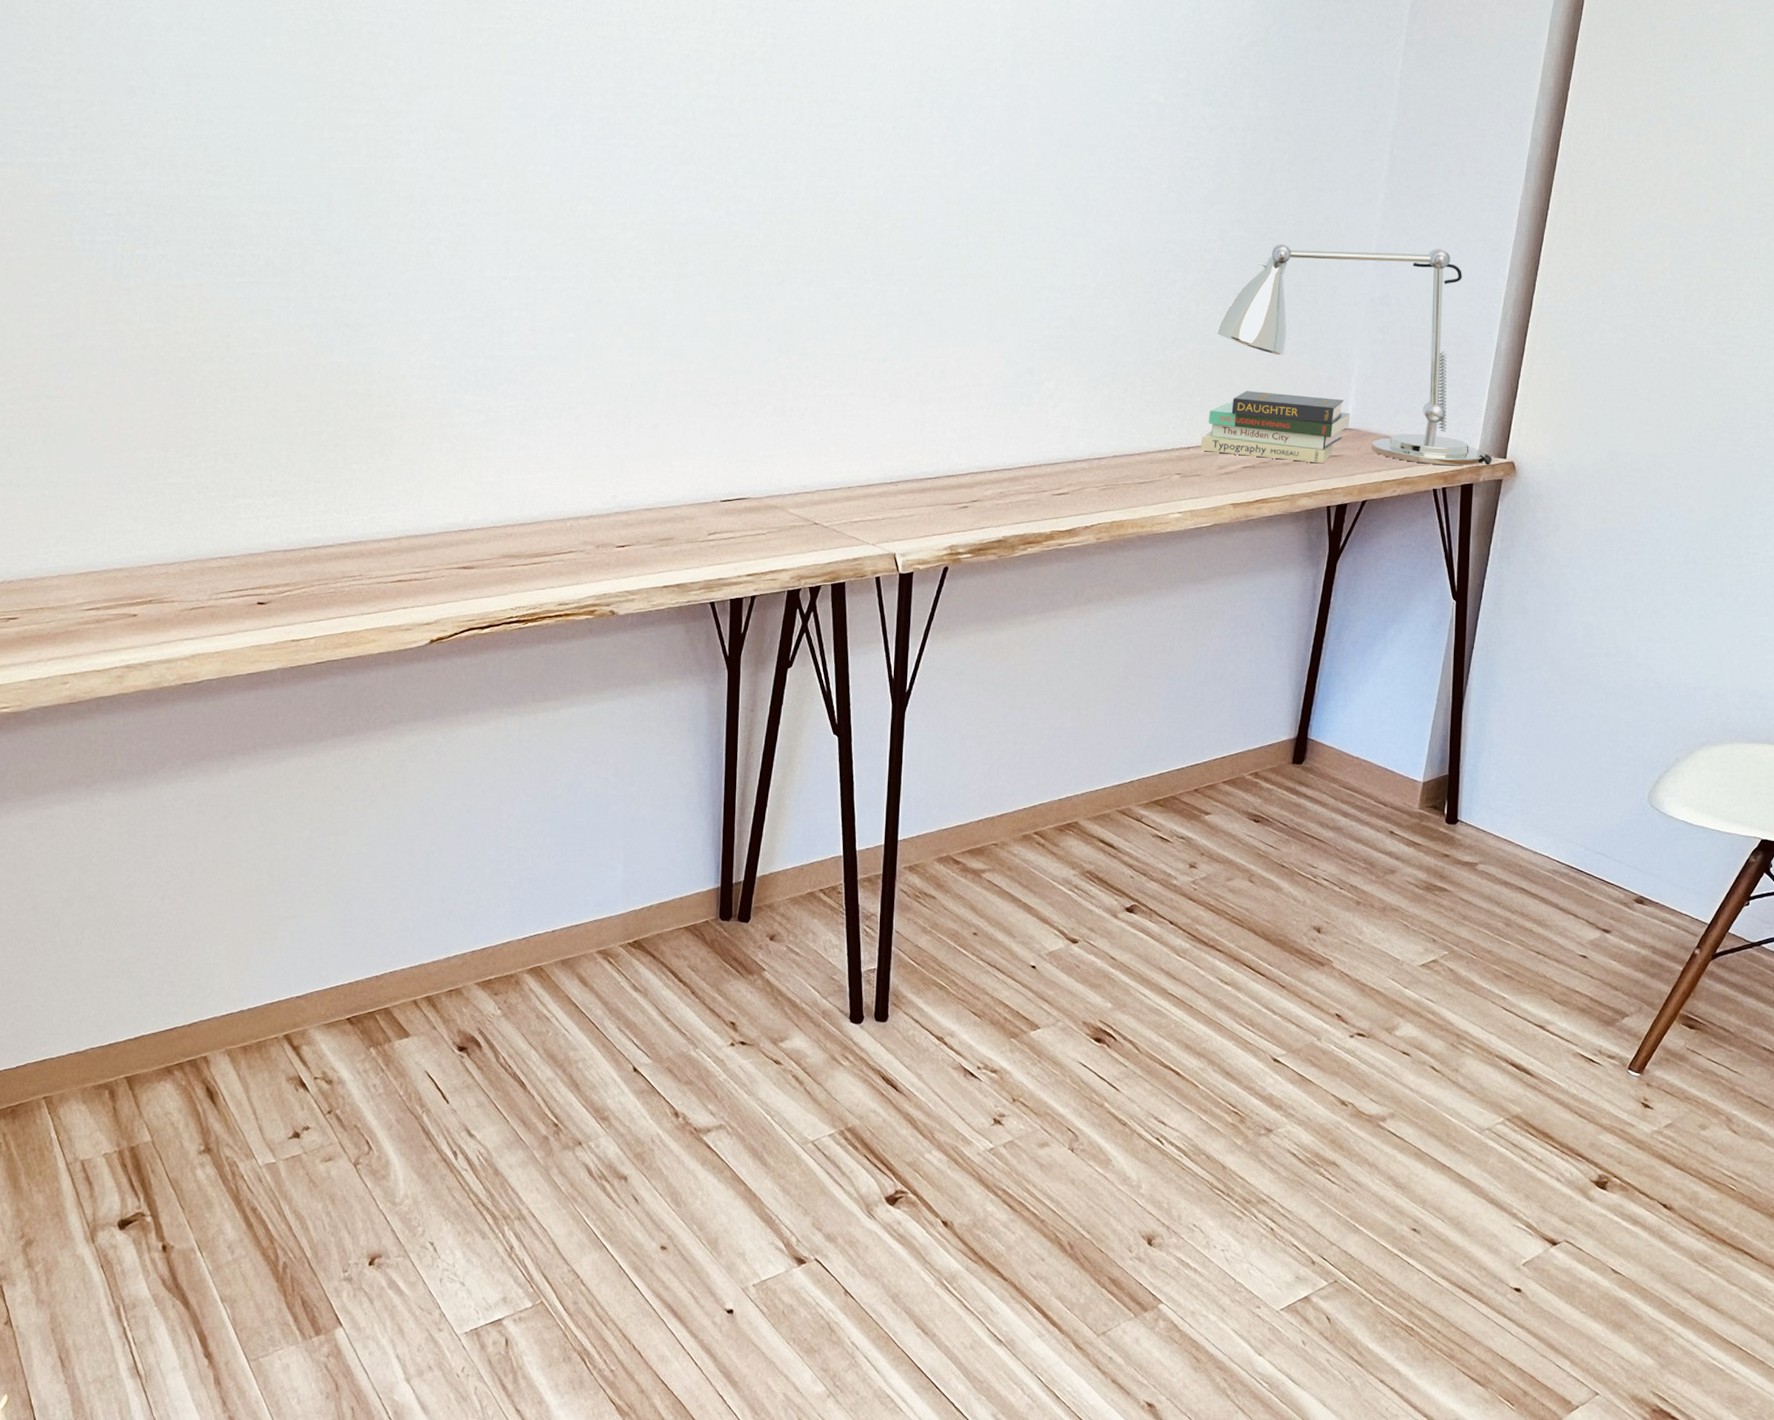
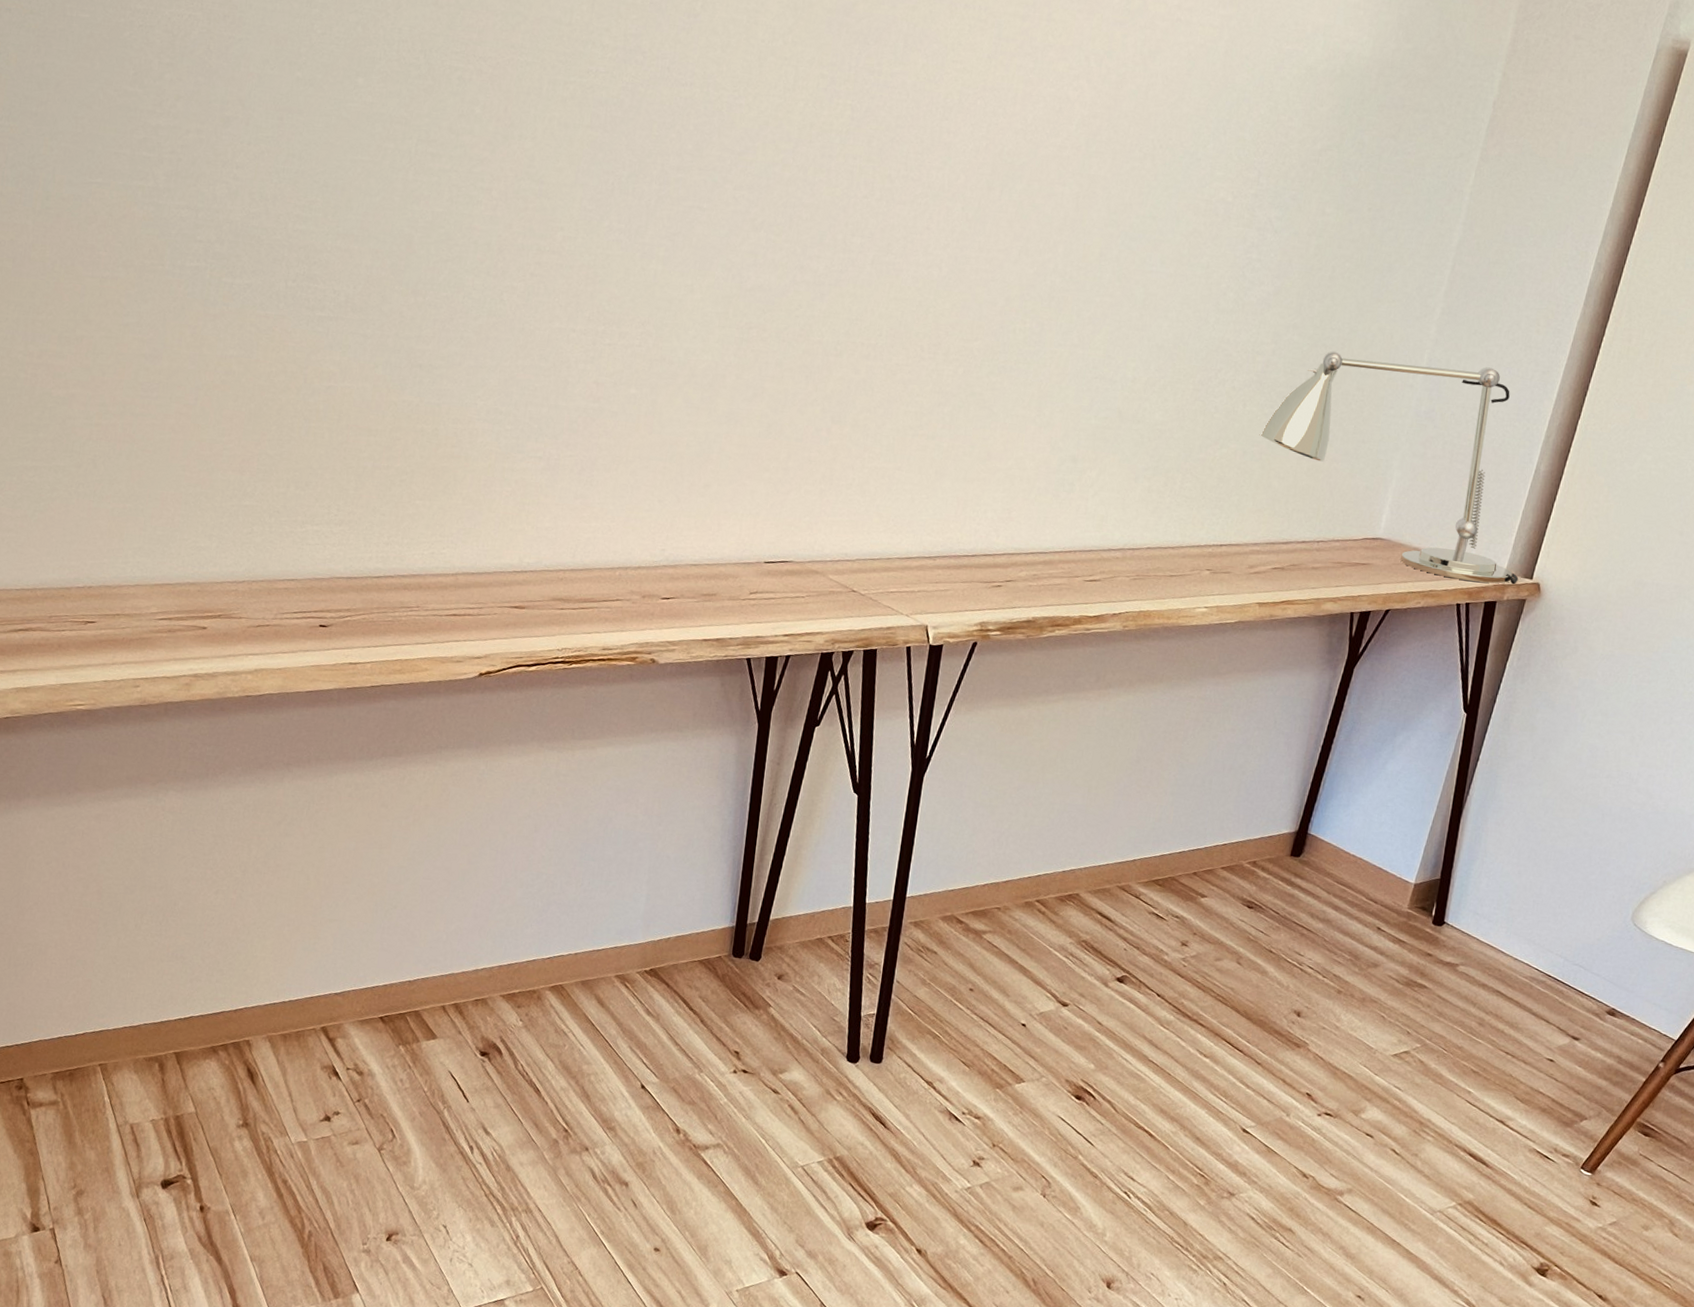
books: present [1200,391,1351,464] -> none [1233,494,1384,571]

